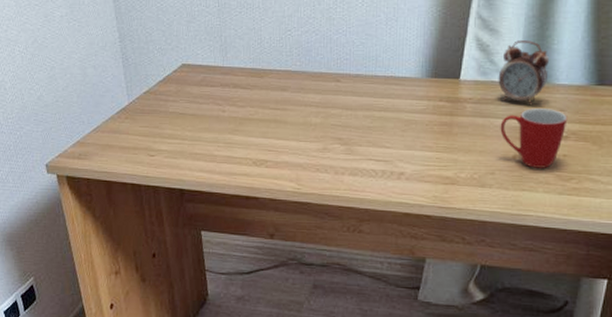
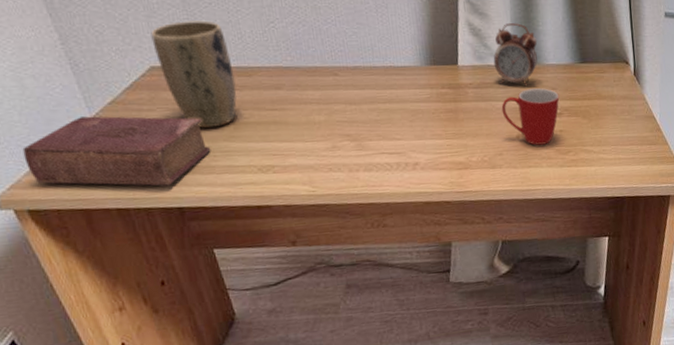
book: none [73,102,217,168] -> present [22,116,211,186]
plant pot: none [187,27,249,121] -> present [151,20,237,129]

